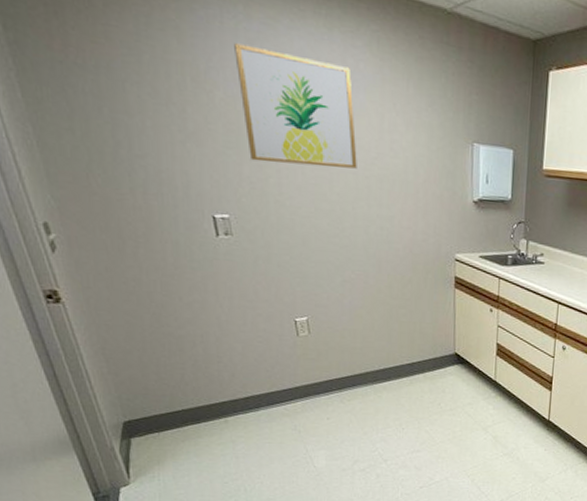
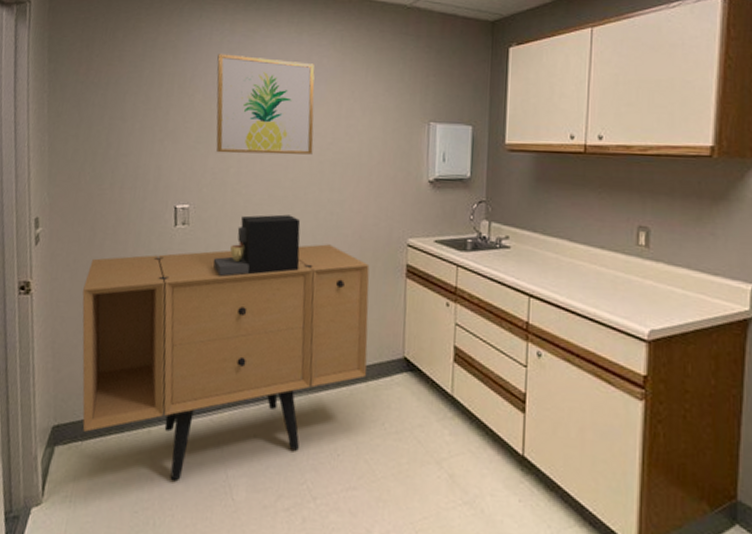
sideboard: none [124,257,424,458] -> present [82,244,370,481]
coffee maker: none [265,227,354,286] -> present [213,214,301,276]

